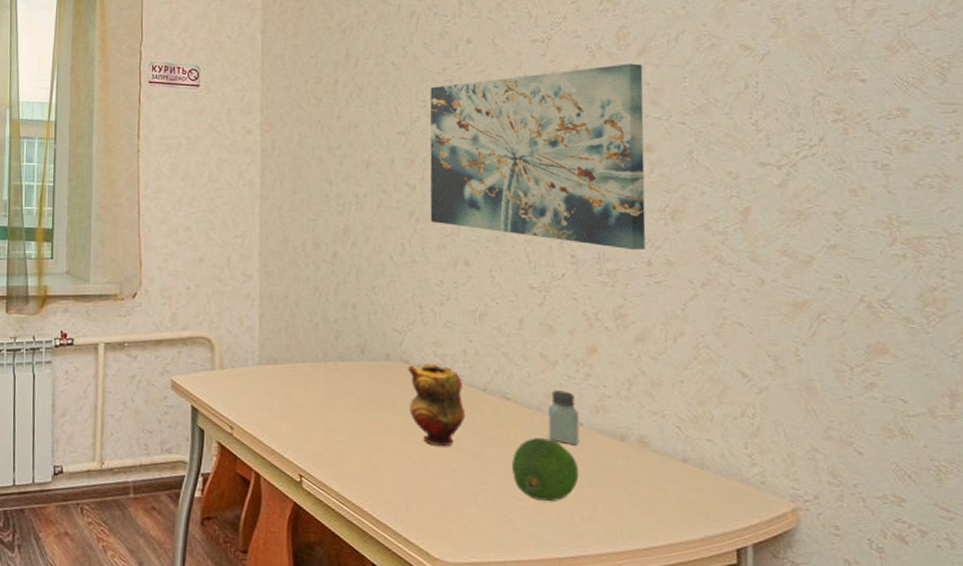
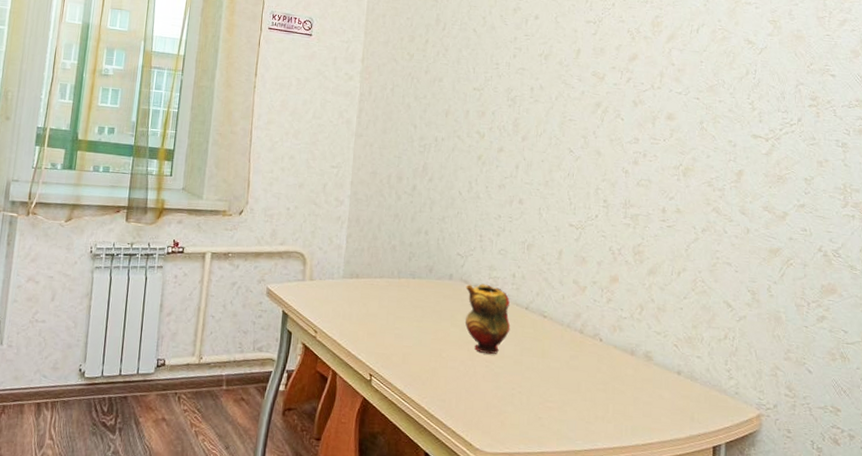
wall art: present [430,63,646,251] -> none [494,46,670,200]
fruit: present [512,438,579,501] -> none [544,350,597,403]
saltshaker: present [548,390,579,446] -> none [575,311,600,358]

